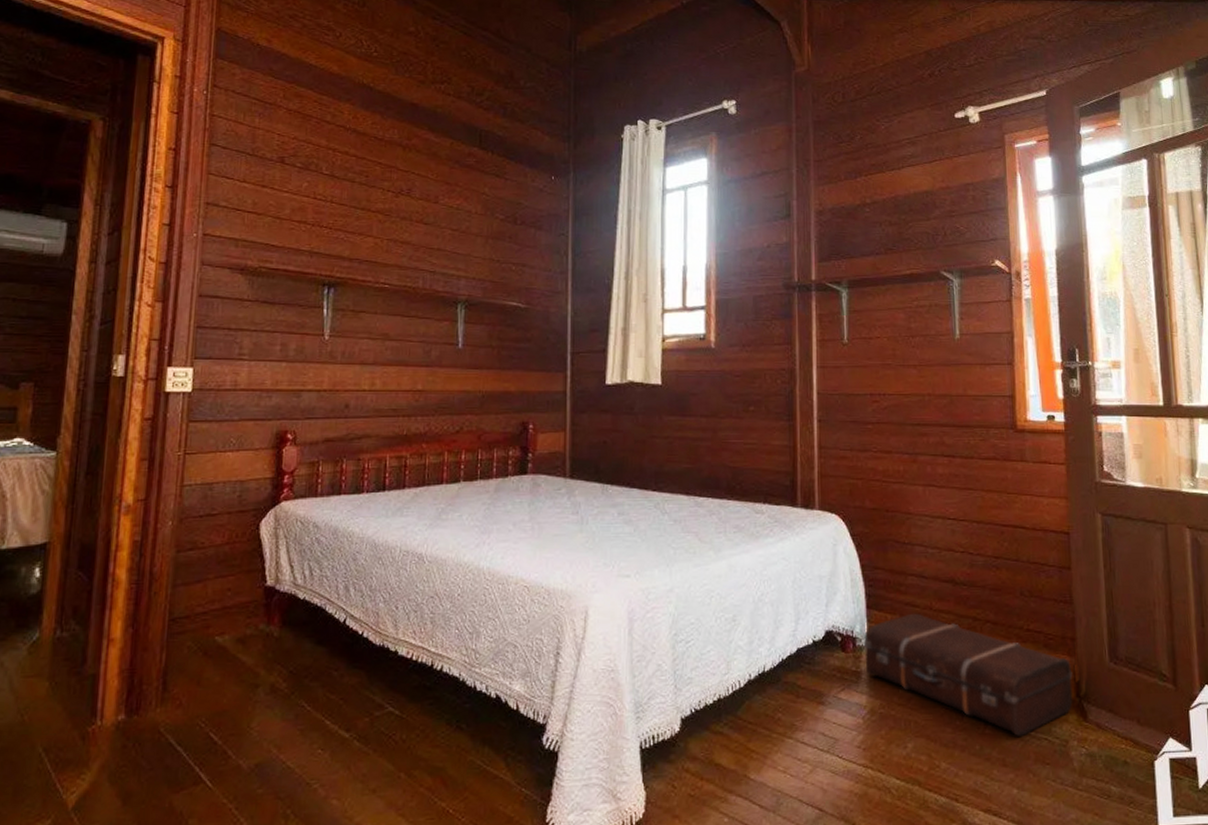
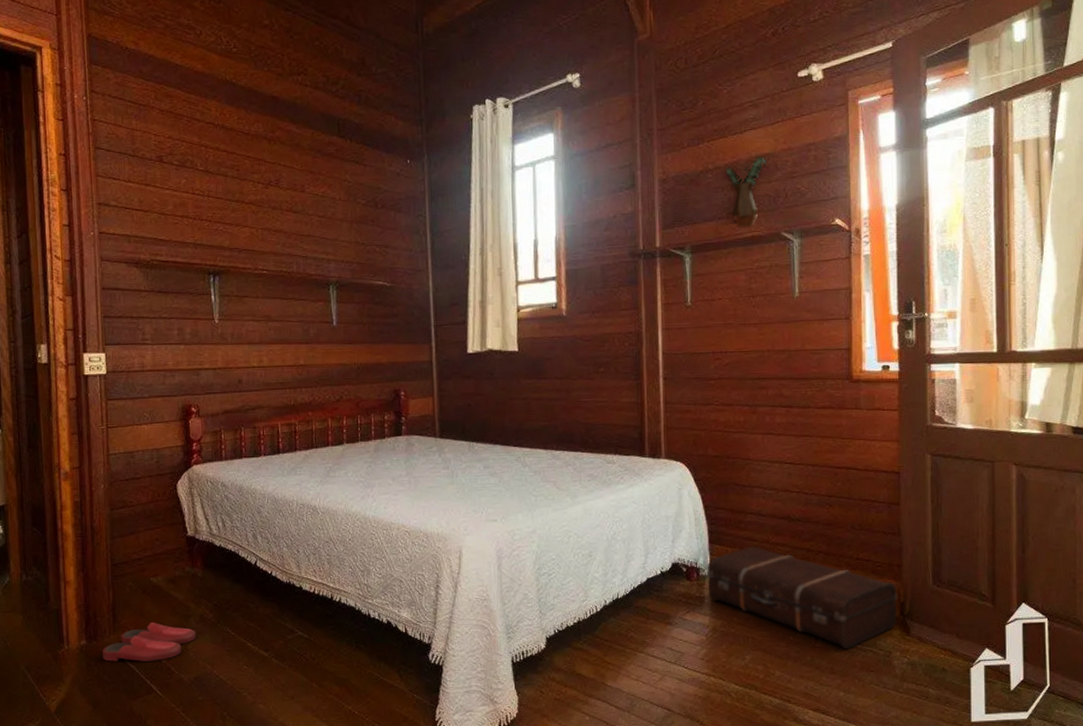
slippers: none [143,691,264,743] -> present [102,621,197,662]
vase: none [883,192,924,264] -> present [725,155,766,228]

